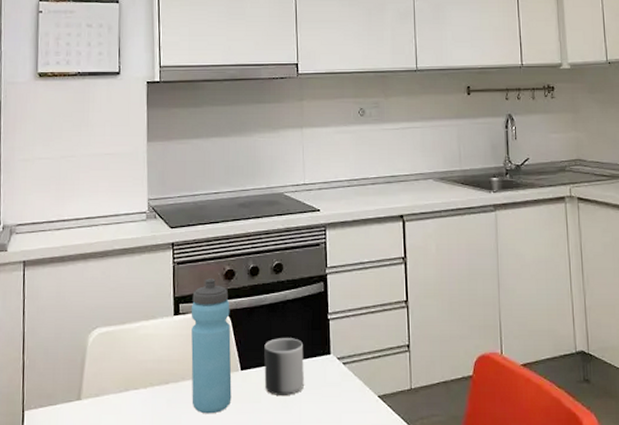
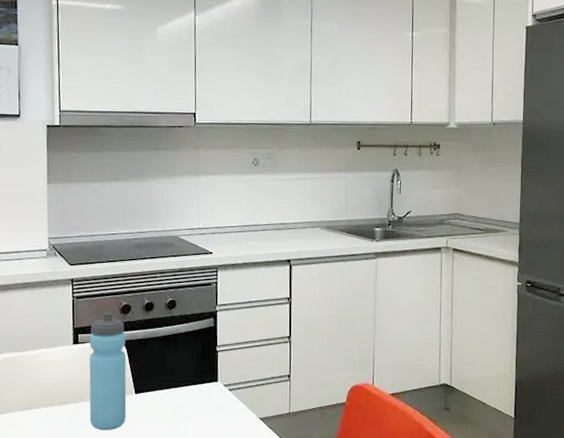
mug: present [264,338,304,395] -> none [156,366,194,416]

